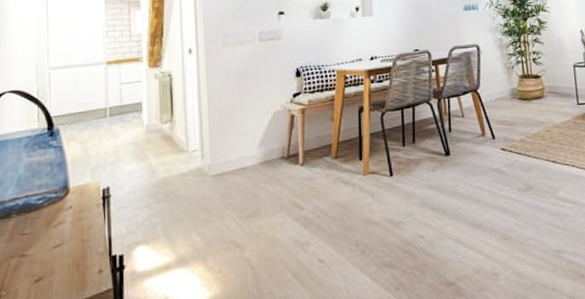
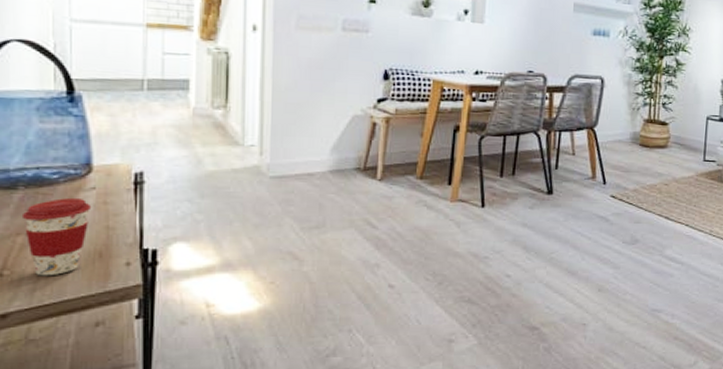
coffee cup: none [14,217,70,293] -> present [21,197,92,276]

